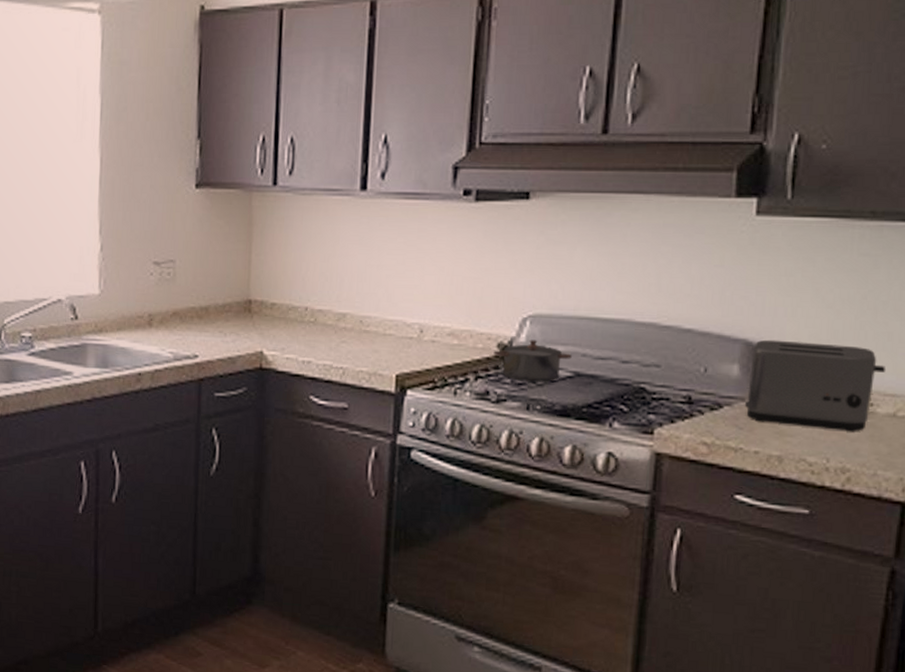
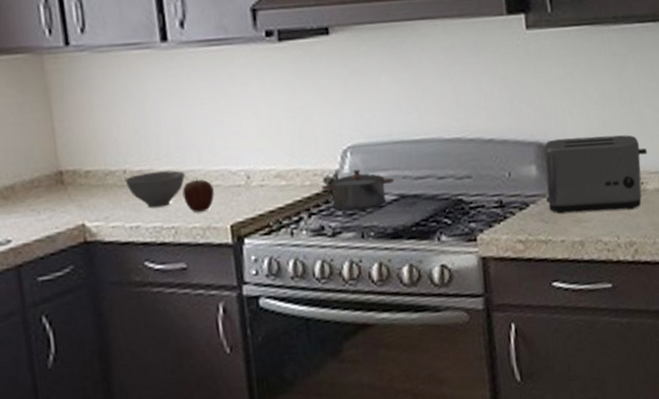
bowl: none [305,313,362,347] -> present [124,170,185,208]
fruit: none [356,324,386,357] -> present [182,178,214,212]

